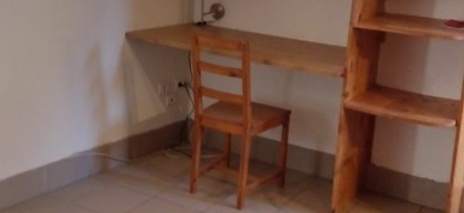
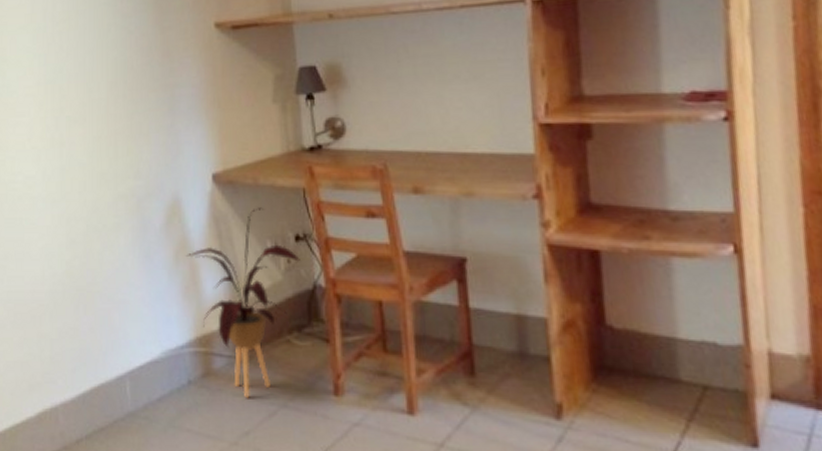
house plant: none [98,60,180,190] -> present [185,207,300,398]

